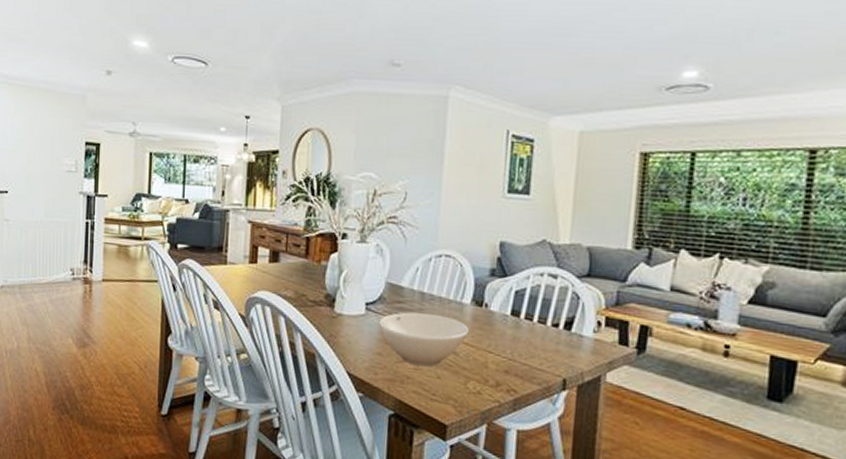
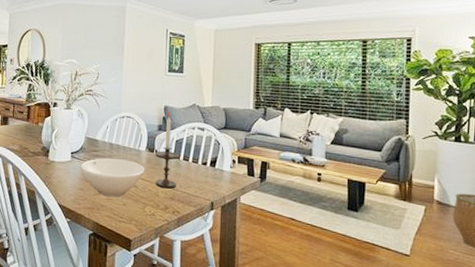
candlestick: none [484,248,521,359] -> present [155,111,180,189]

